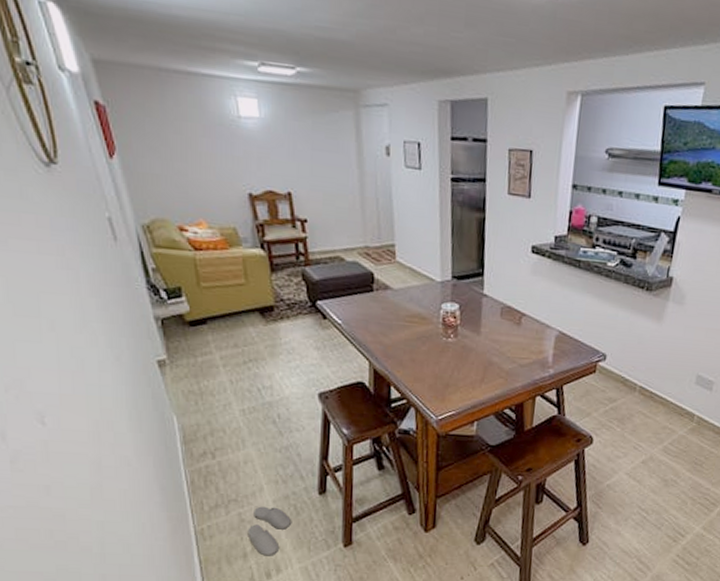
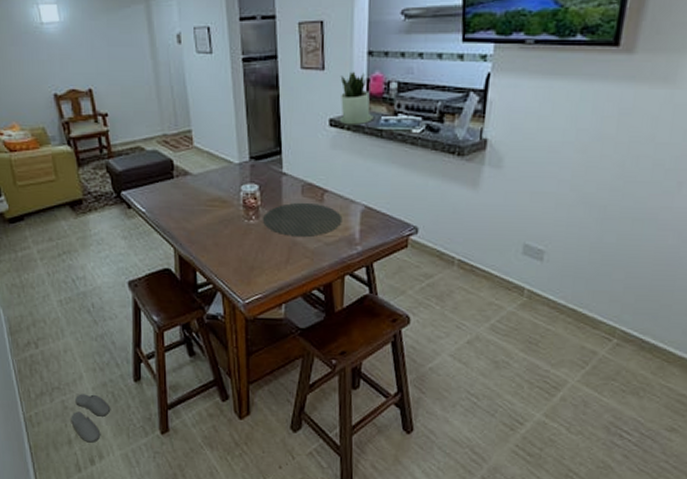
place mat: none [461,324,538,358] -> present [263,203,343,237]
planter: none [542,202,573,255] -> present [340,71,374,126]

